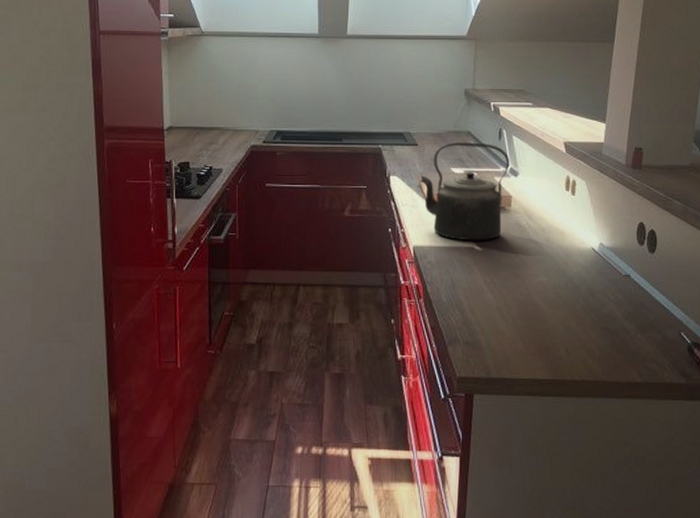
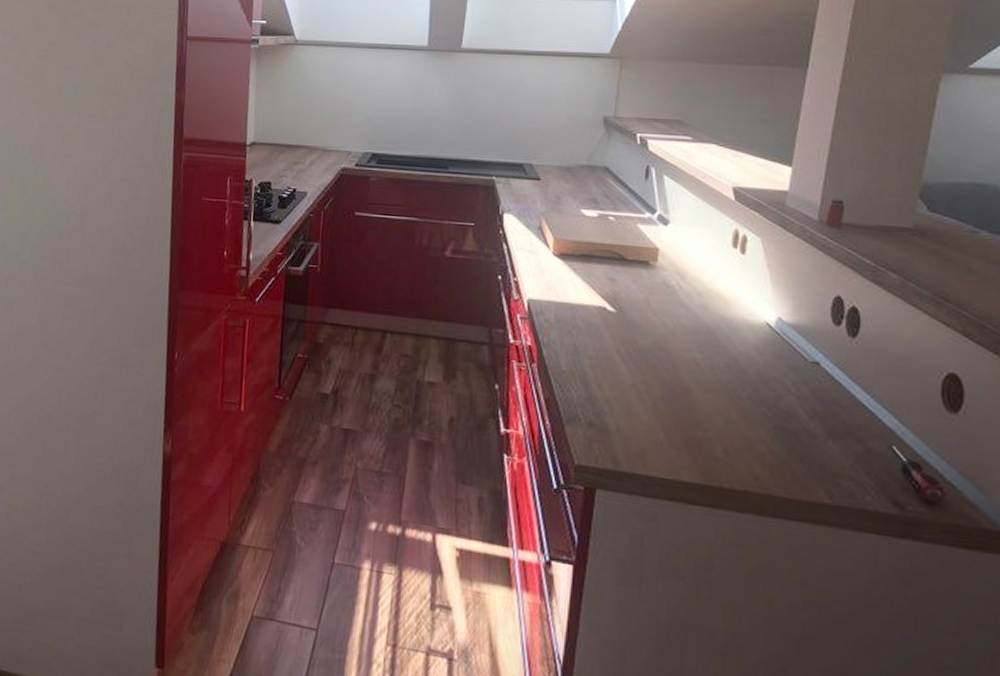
kettle: present [420,142,509,241] -> none [541,178,658,301]

